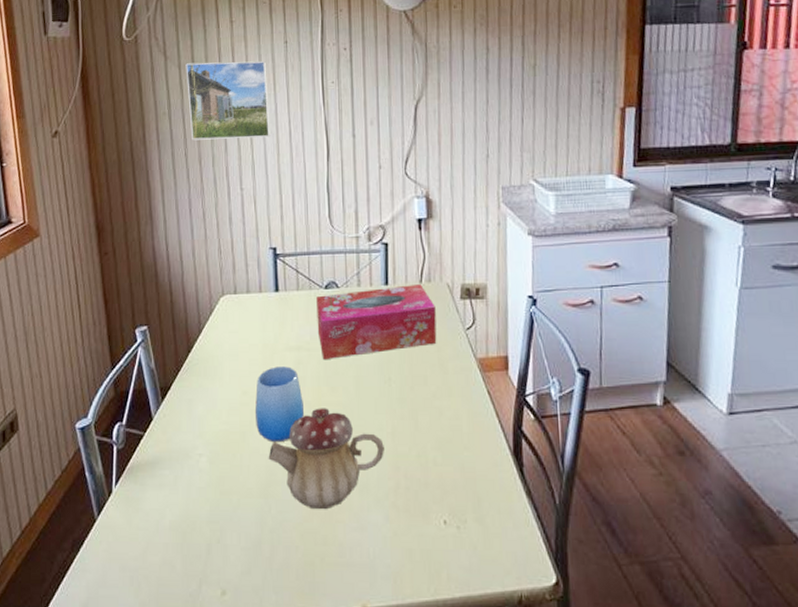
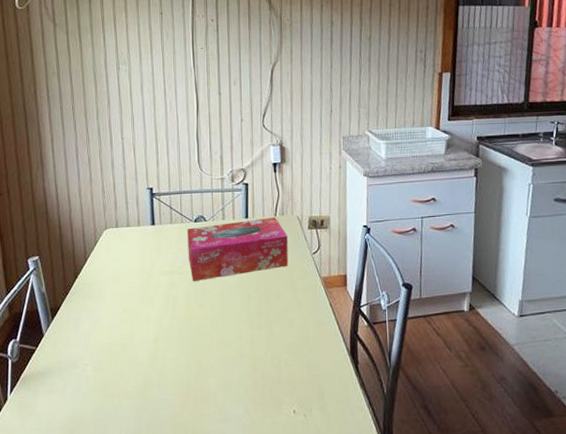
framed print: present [186,60,270,141] -> none [73,29,148,97]
cup: present [254,366,305,443] -> none [134,288,177,352]
teapot: present [268,408,385,510] -> none [145,321,245,406]

